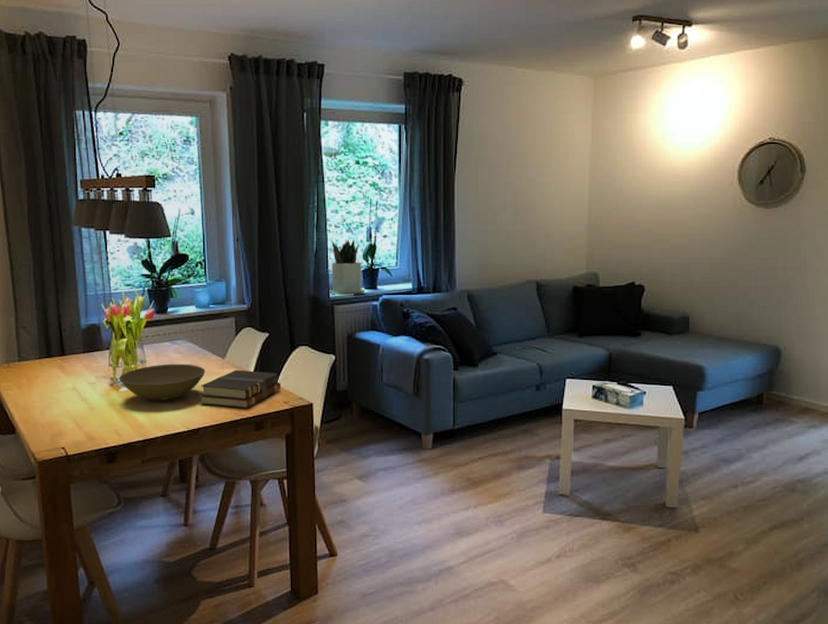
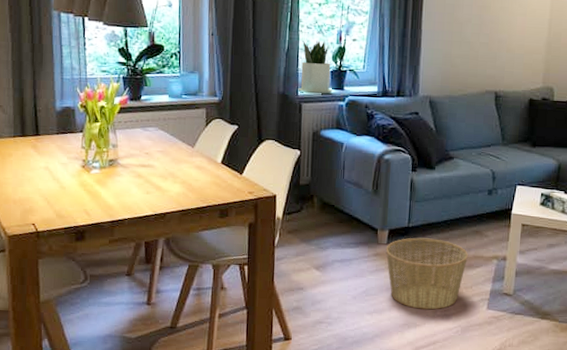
bowl: present [119,364,206,401] -> none [90,149,175,185]
bible: present [199,369,282,408] -> none [167,158,247,196]
basket: none [431,440,519,516] -> present [385,237,468,310]

